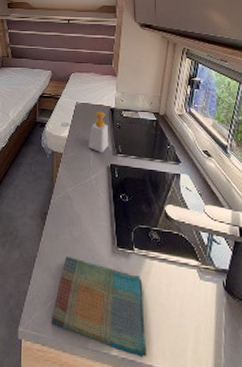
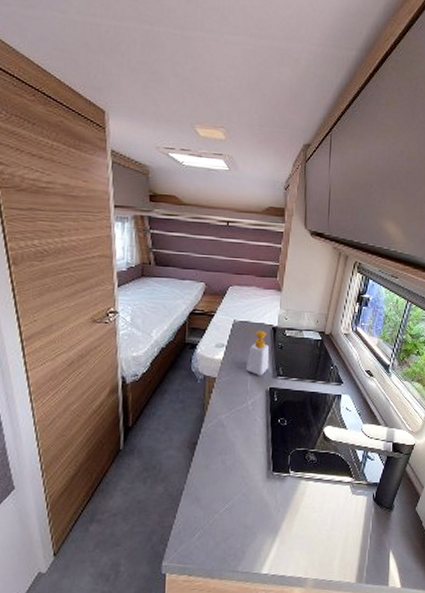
dish towel: present [51,255,147,358] -> none [199,485,297,572]

